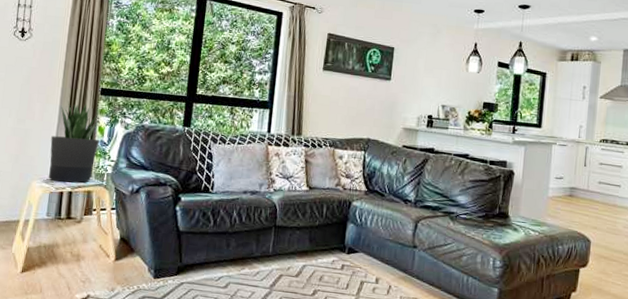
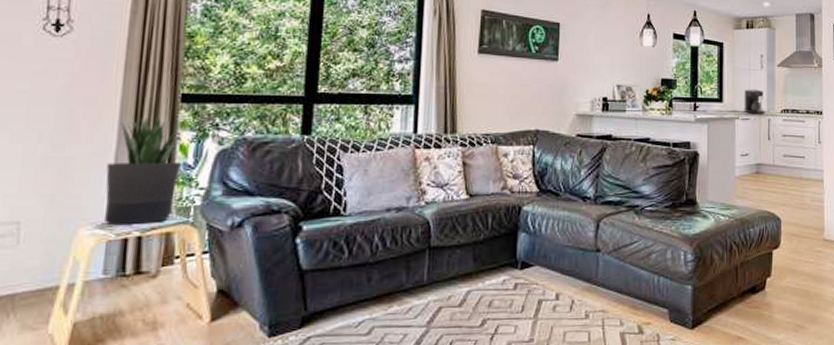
coffee maker: none [562,117,583,142] -> present [744,89,765,114]

